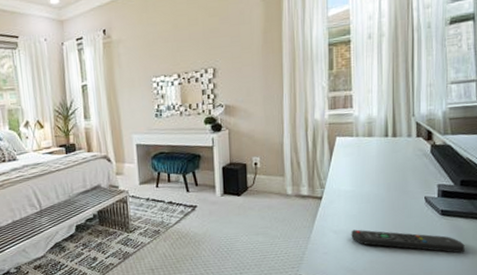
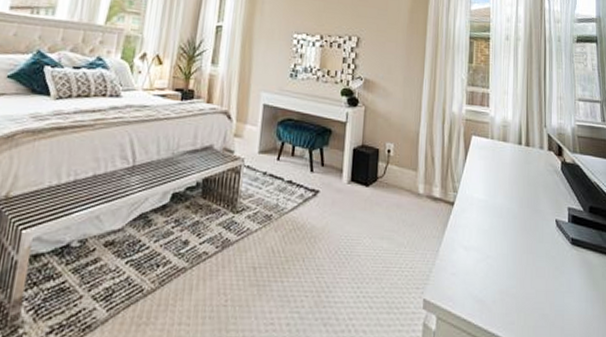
remote control: present [351,229,465,253] -> none [482,248,595,294]

